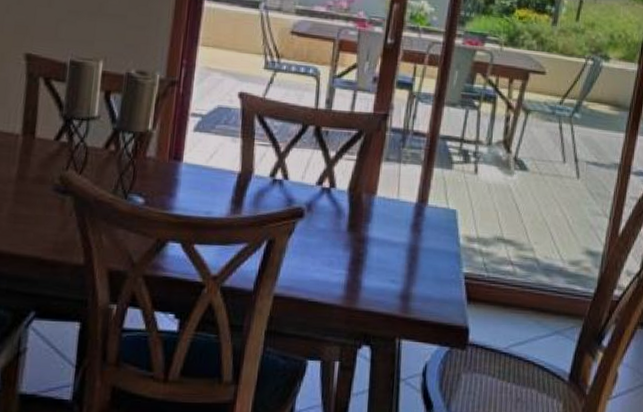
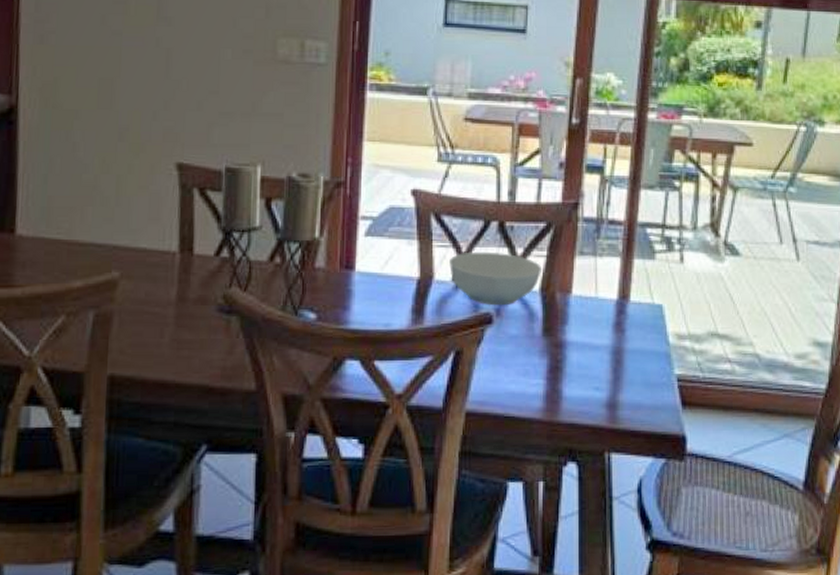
bowl: none [268,152,352,201] -> present [449,251,543,305]

